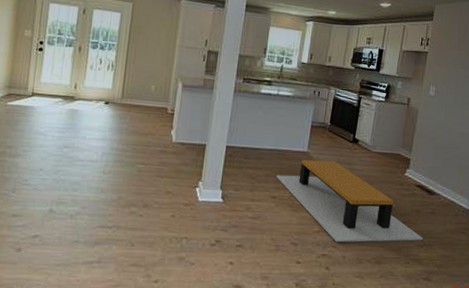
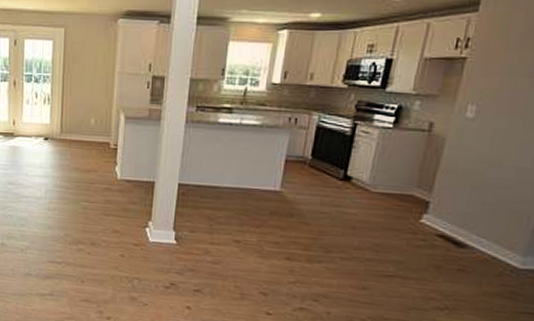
coffee table: present [276,159,423,243] -> none [239,200,444,303]

